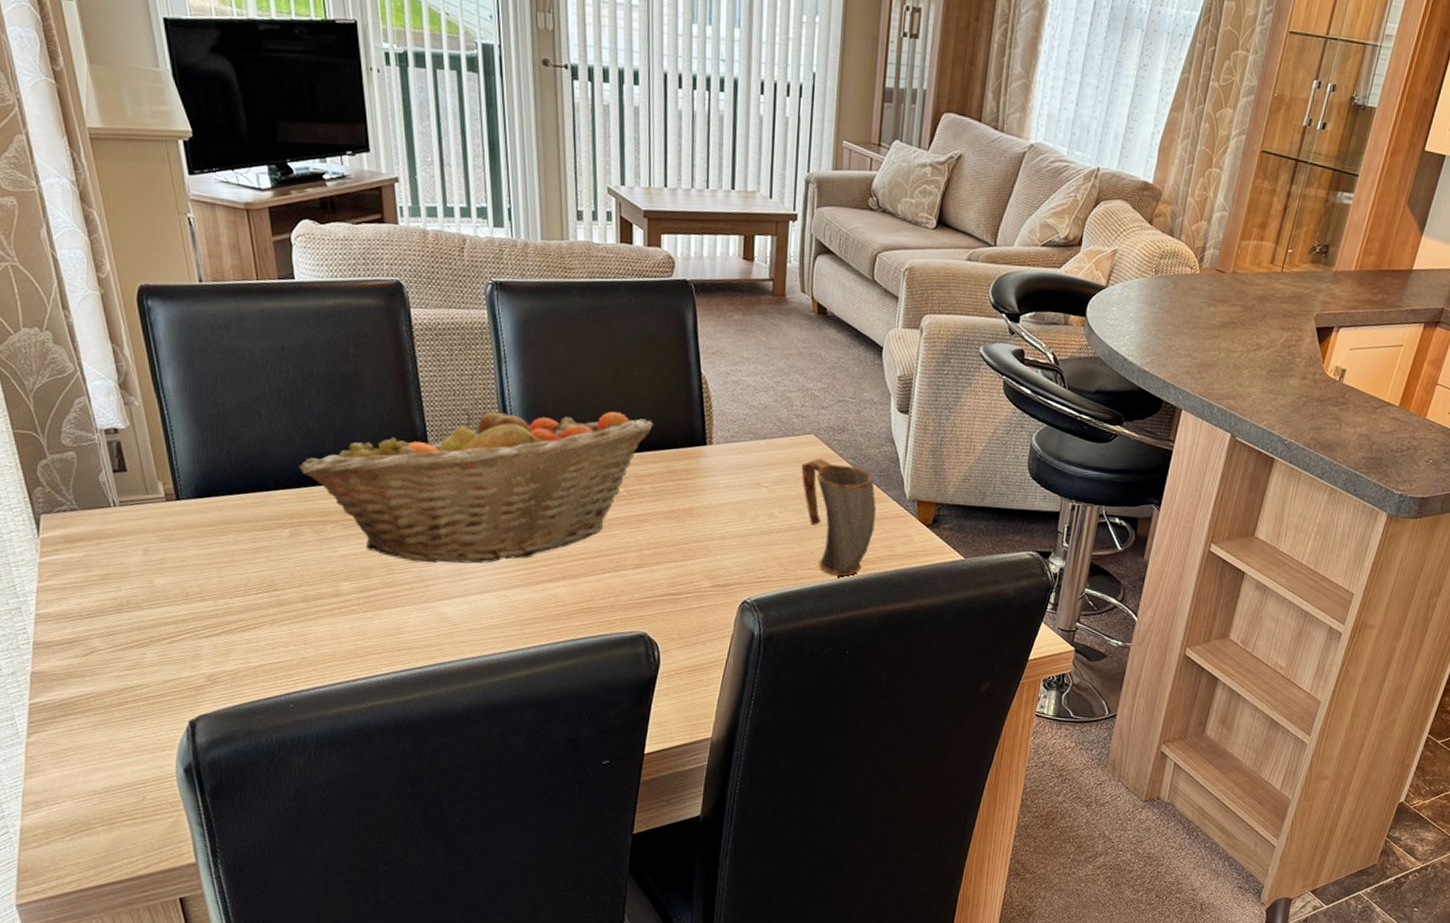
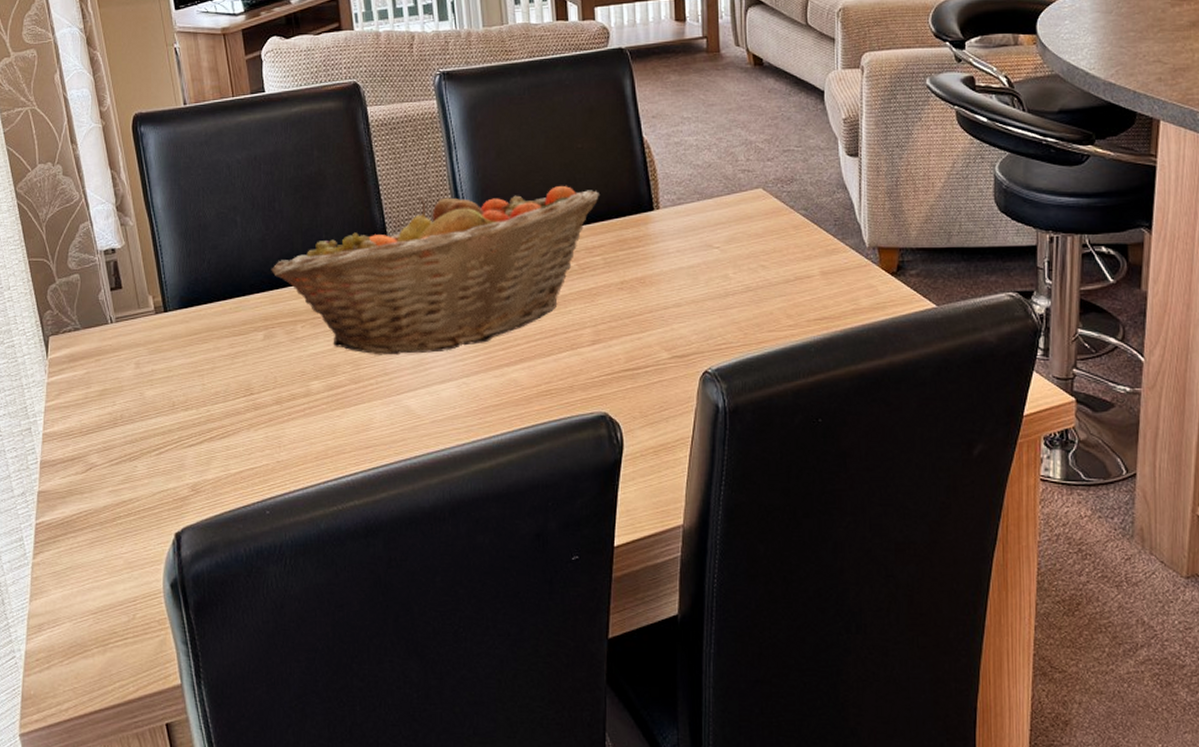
mug: present [801,458,876,576] -> none [752,212,835,336]

